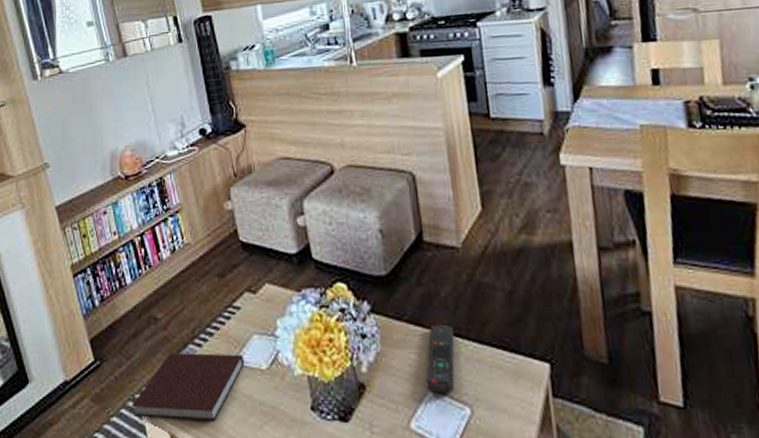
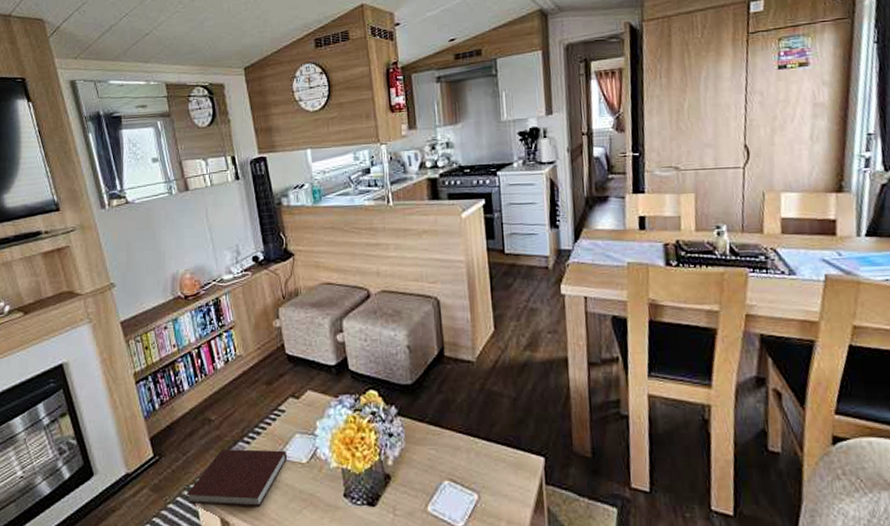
remote control: present [426,324,455,394] -> none [442,425,467,483]

